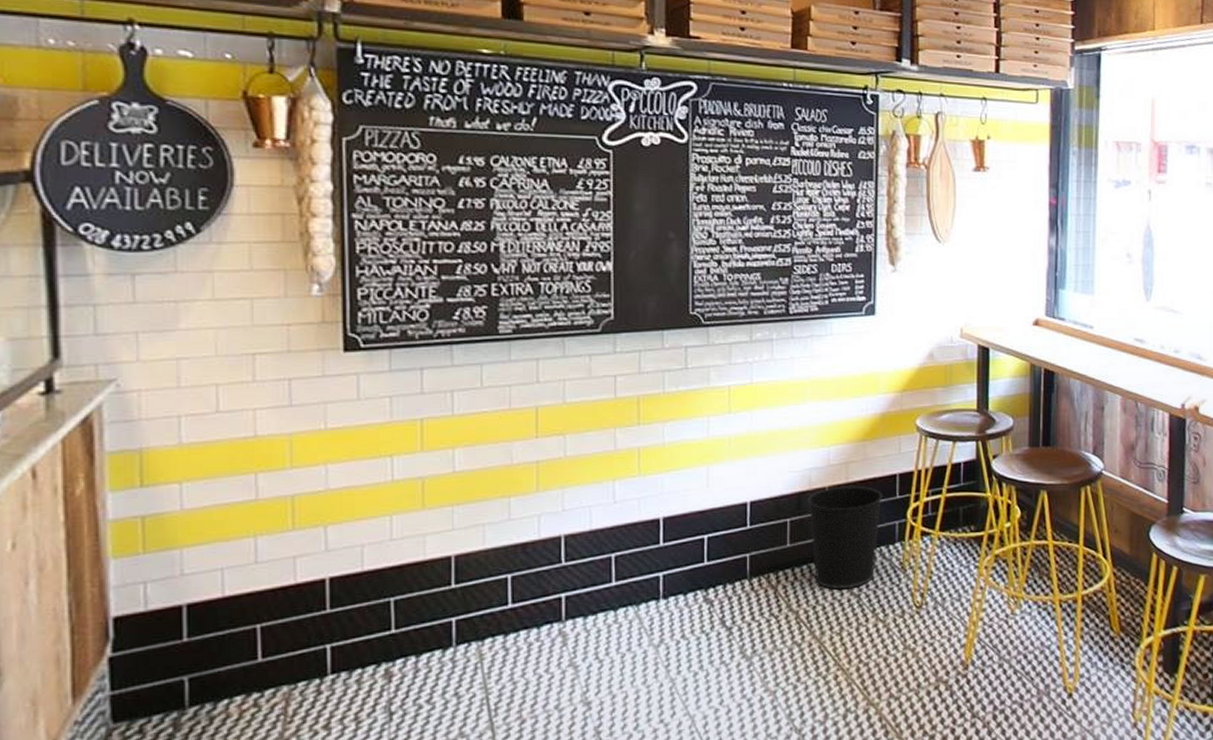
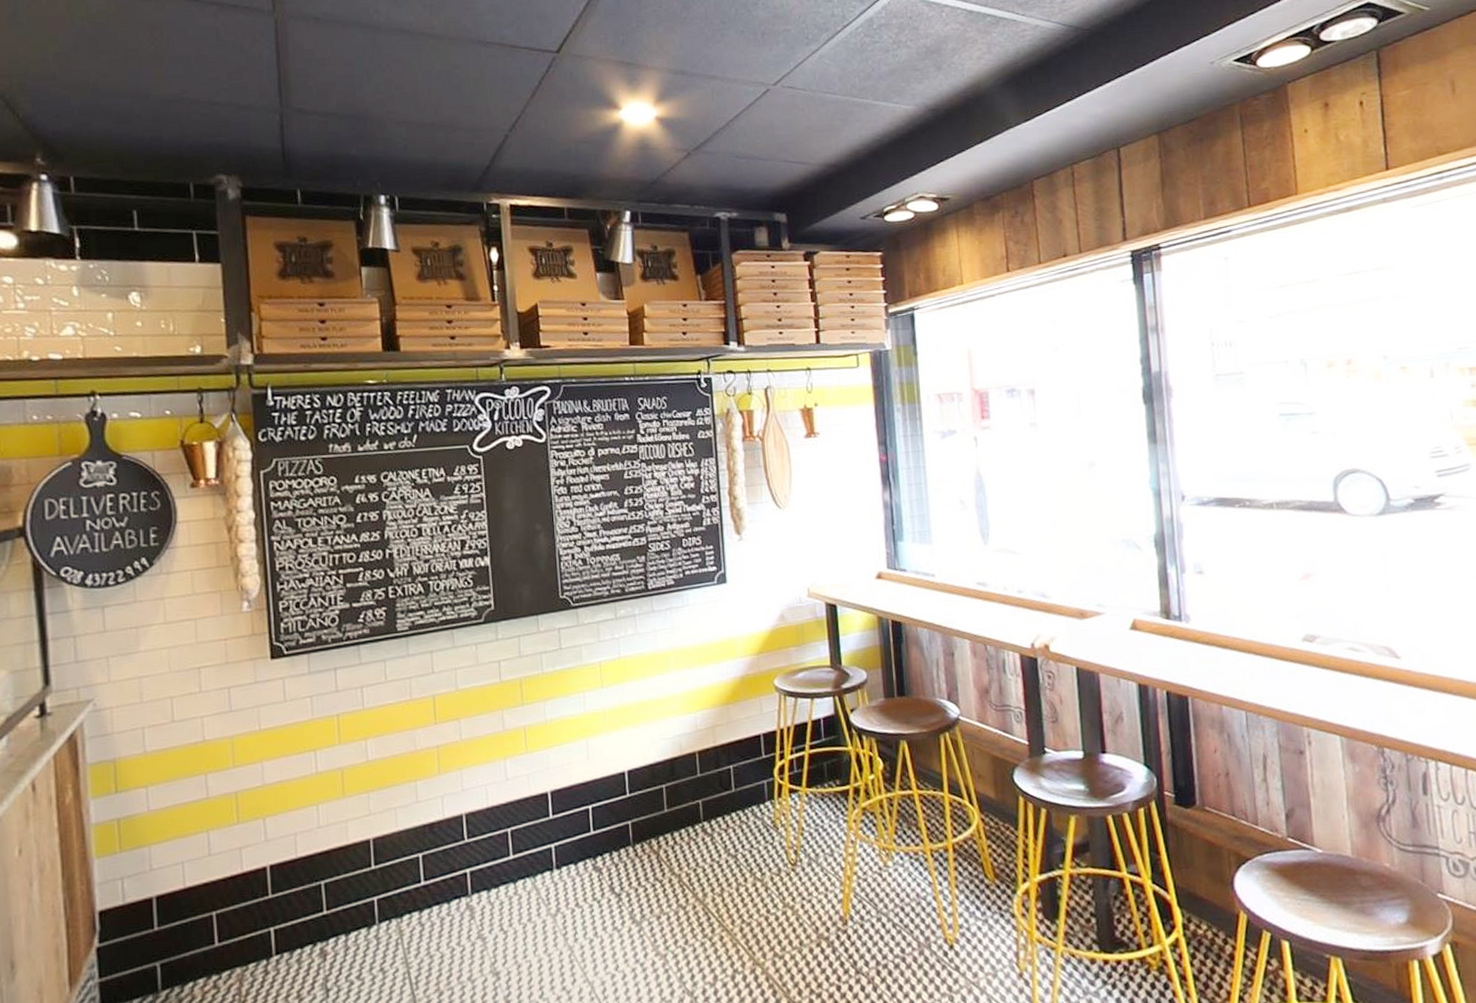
wastebasket: present [807,485,882,590] -> none [680,748,749,851]

